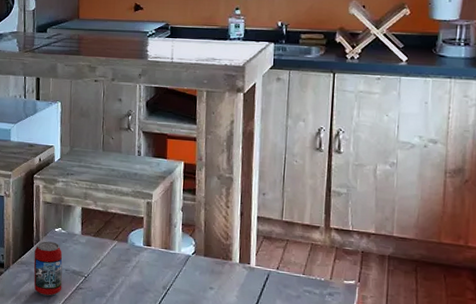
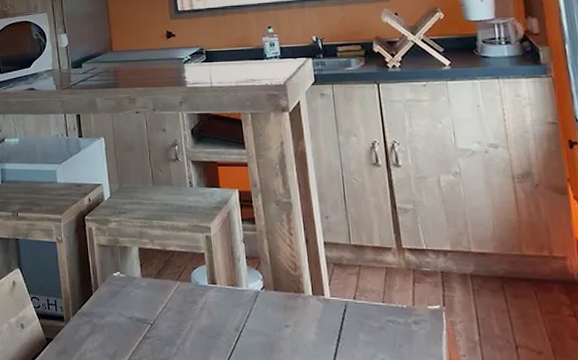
beverage can: present [33,241,63,296] -> none [94,287,128,349]

